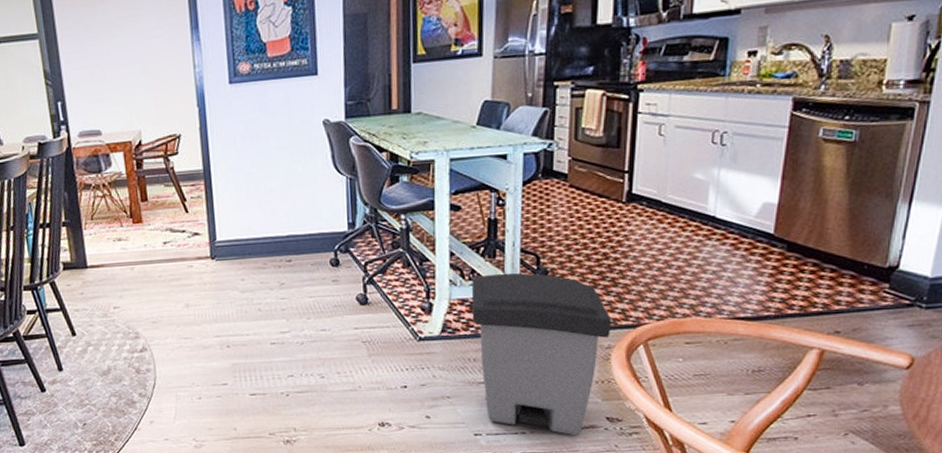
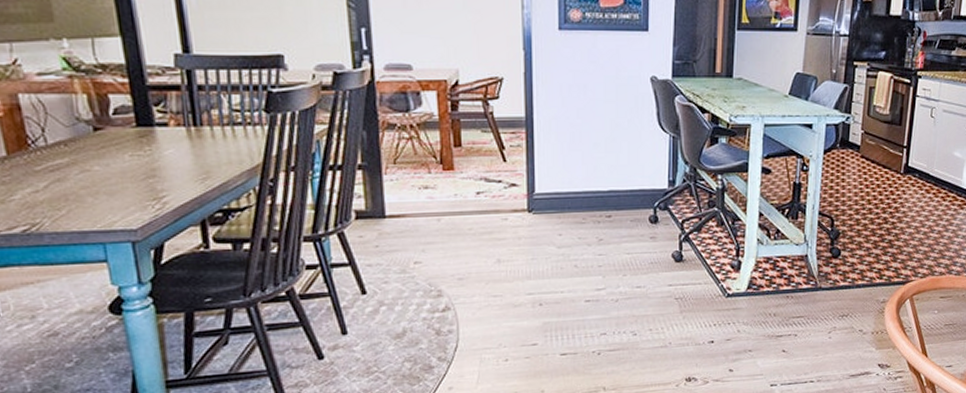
trash can: present [471,272,612,436] -> none [774,233,887,382]

